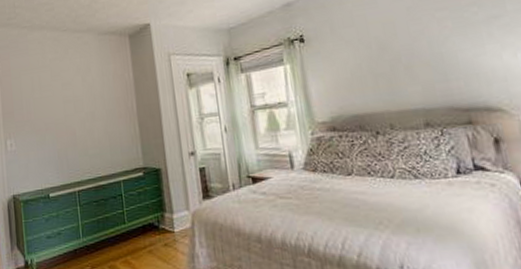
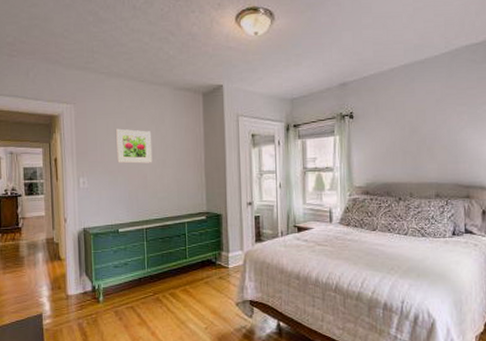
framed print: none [40,82,81,120] -> present [115,128,153,164]

